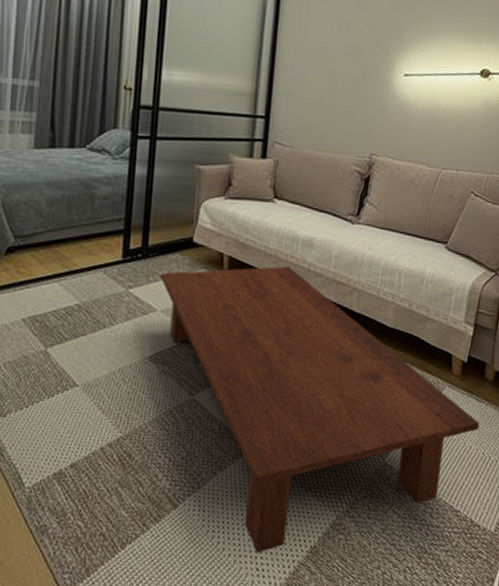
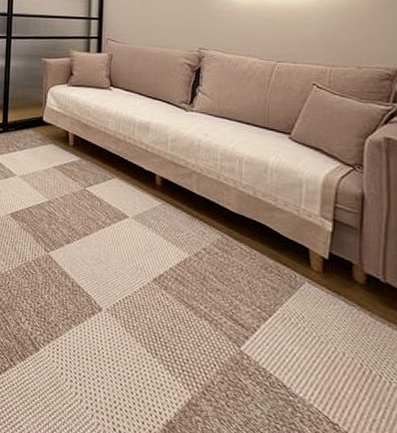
coffee table: present [160,266,480,553] -> none [18,144,352,414]

